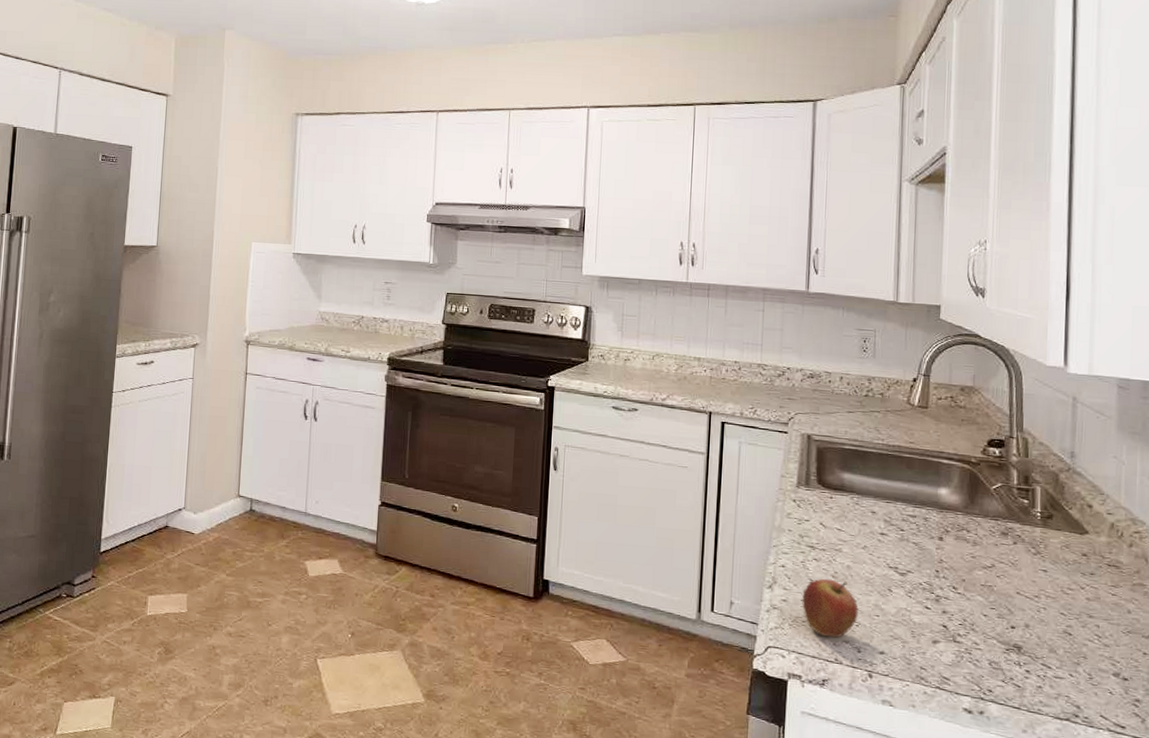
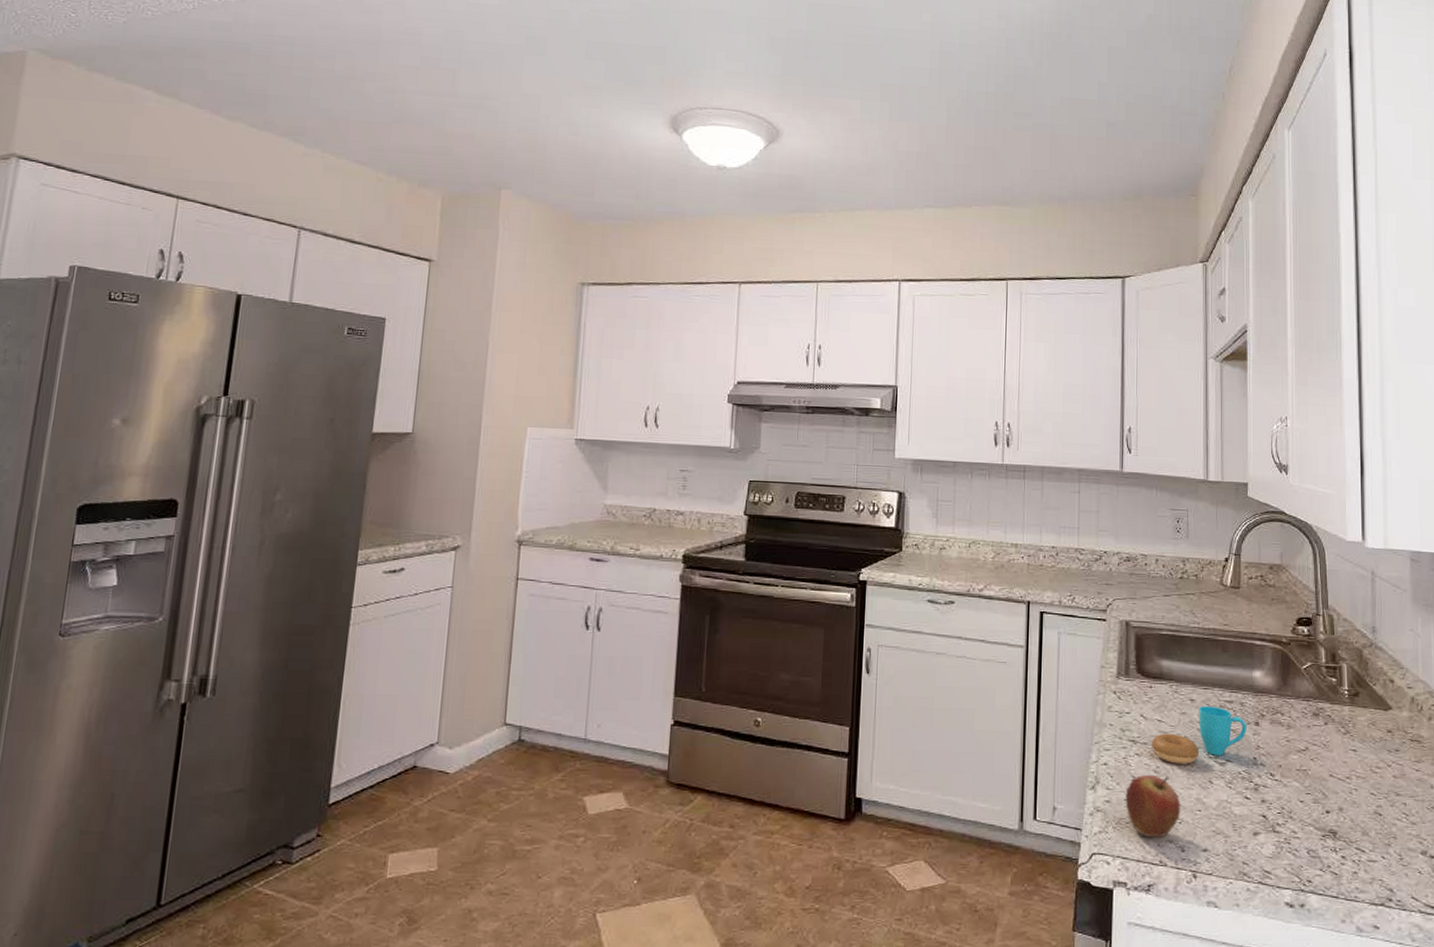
cup: none [829,519,931,572] -> present [1151,706,1248,764]

